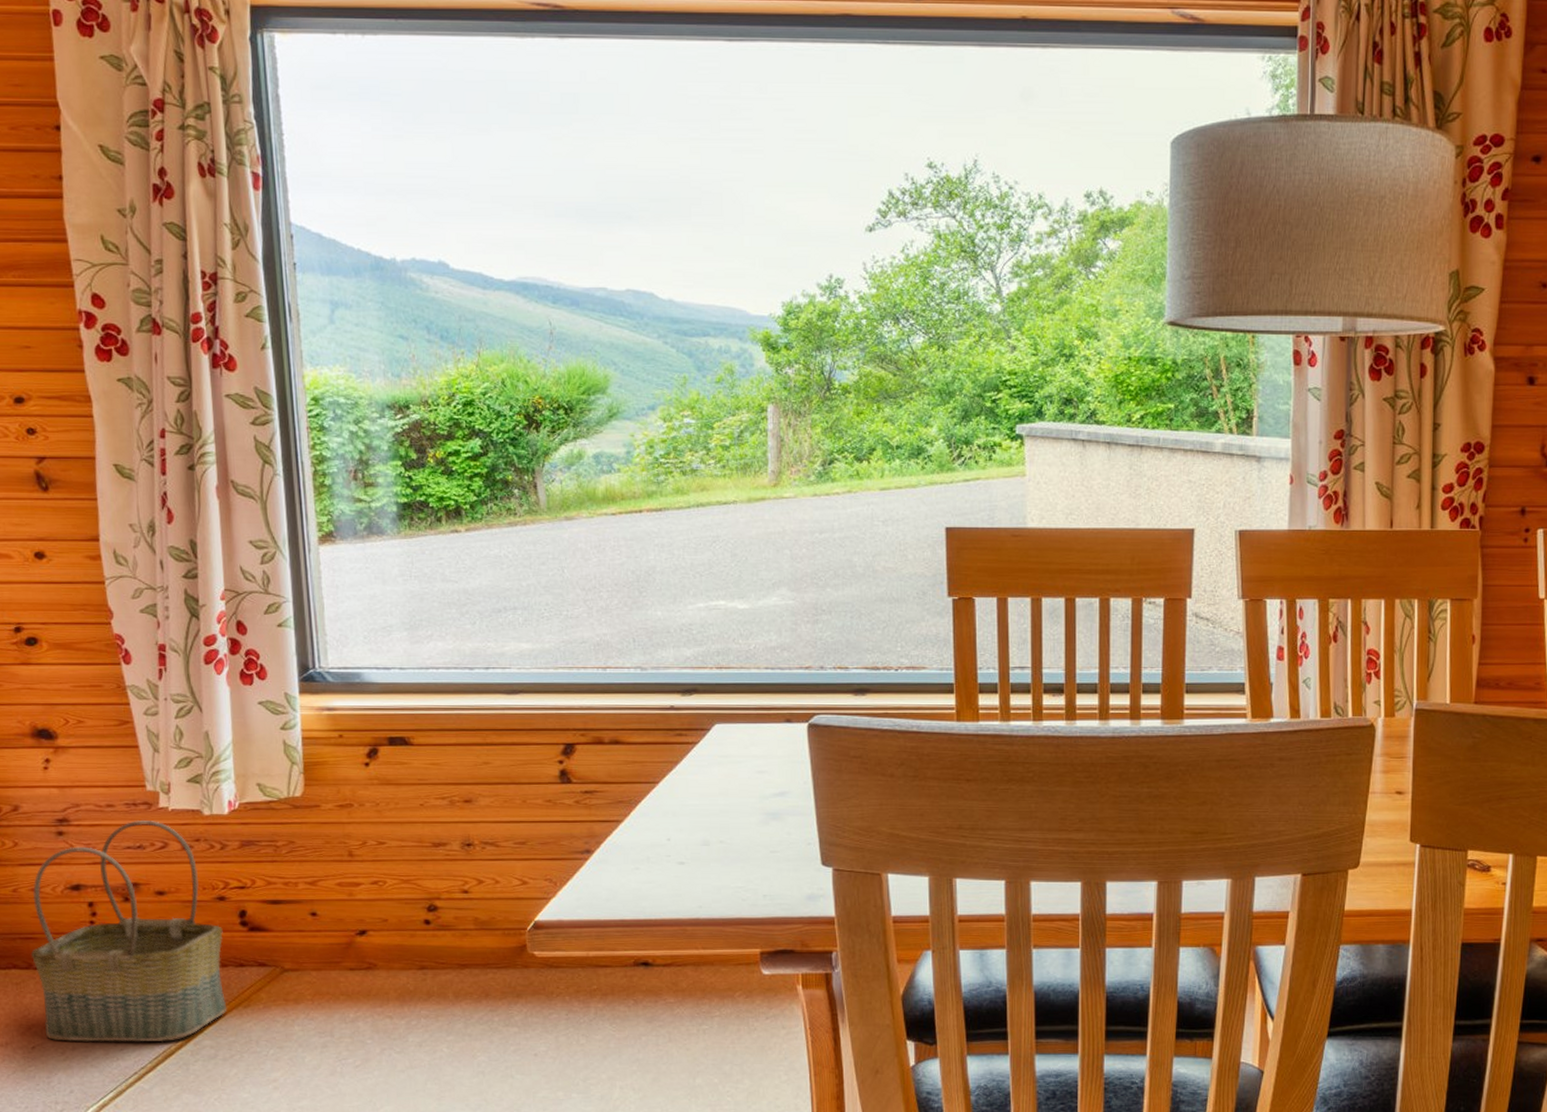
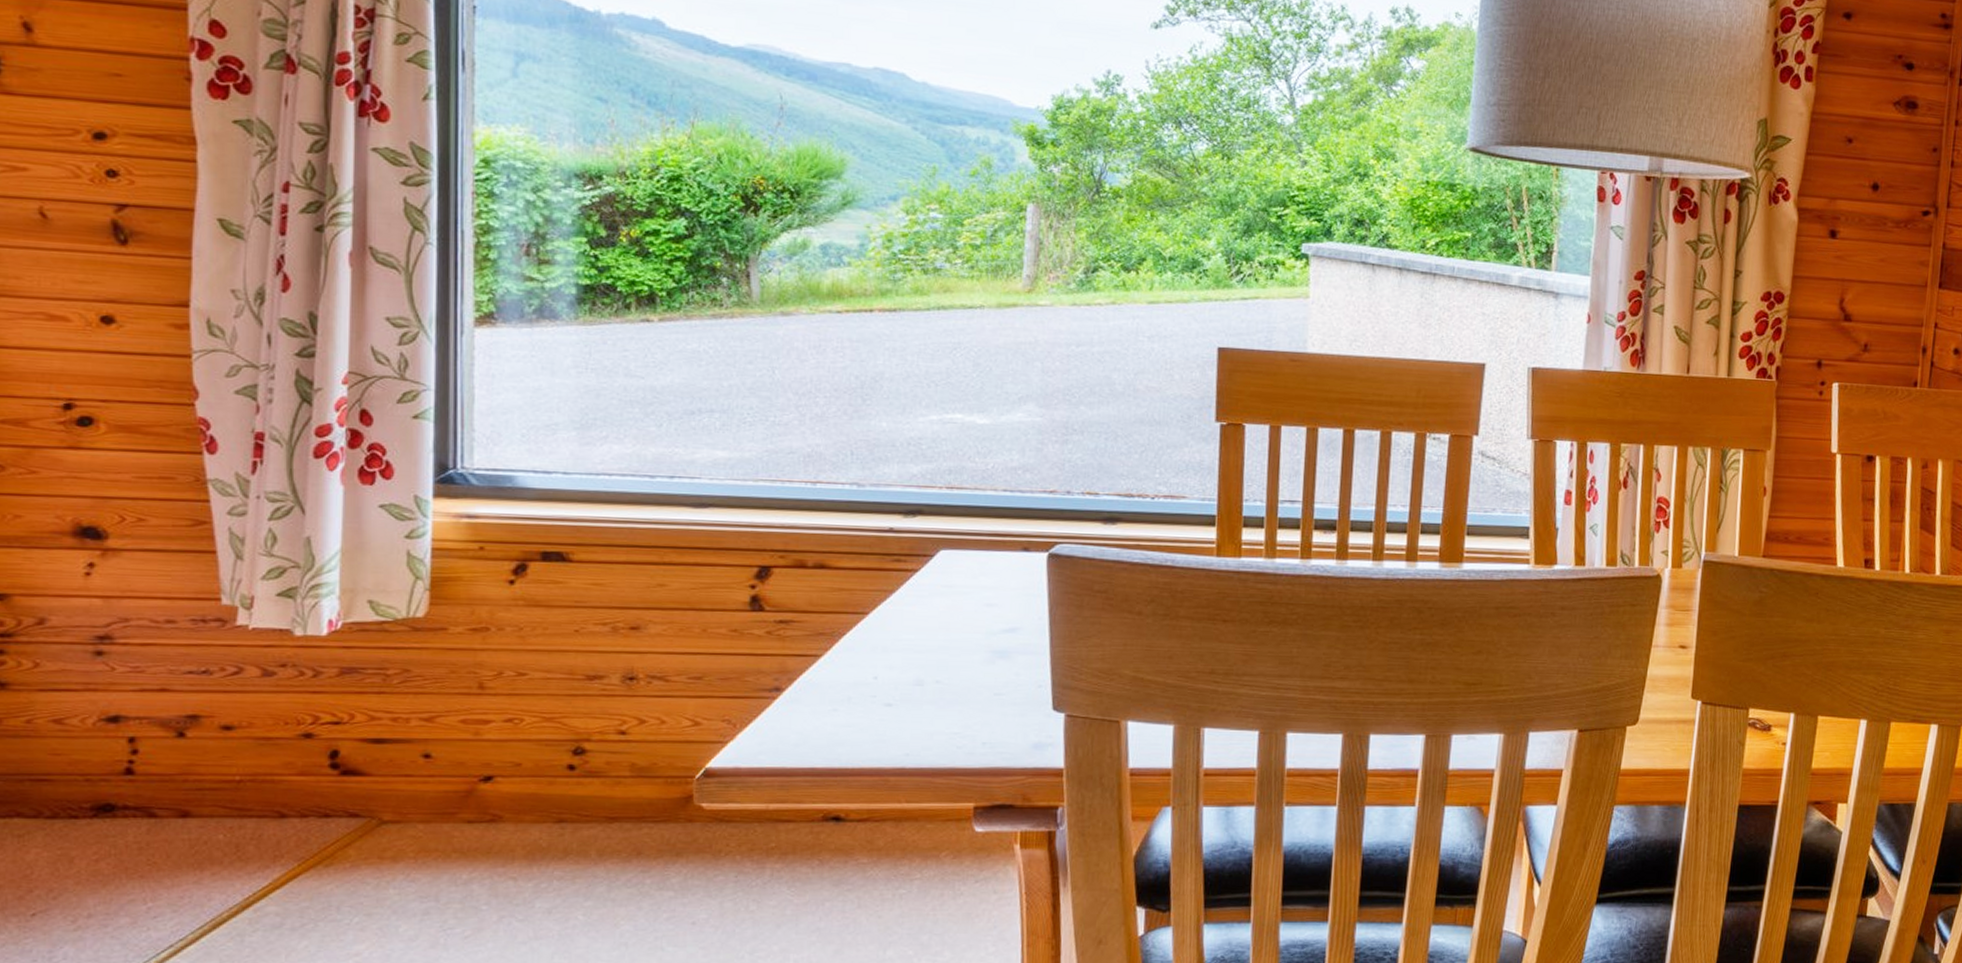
basket: present [31,820,228,1042] -> none [43,640,306,909]

